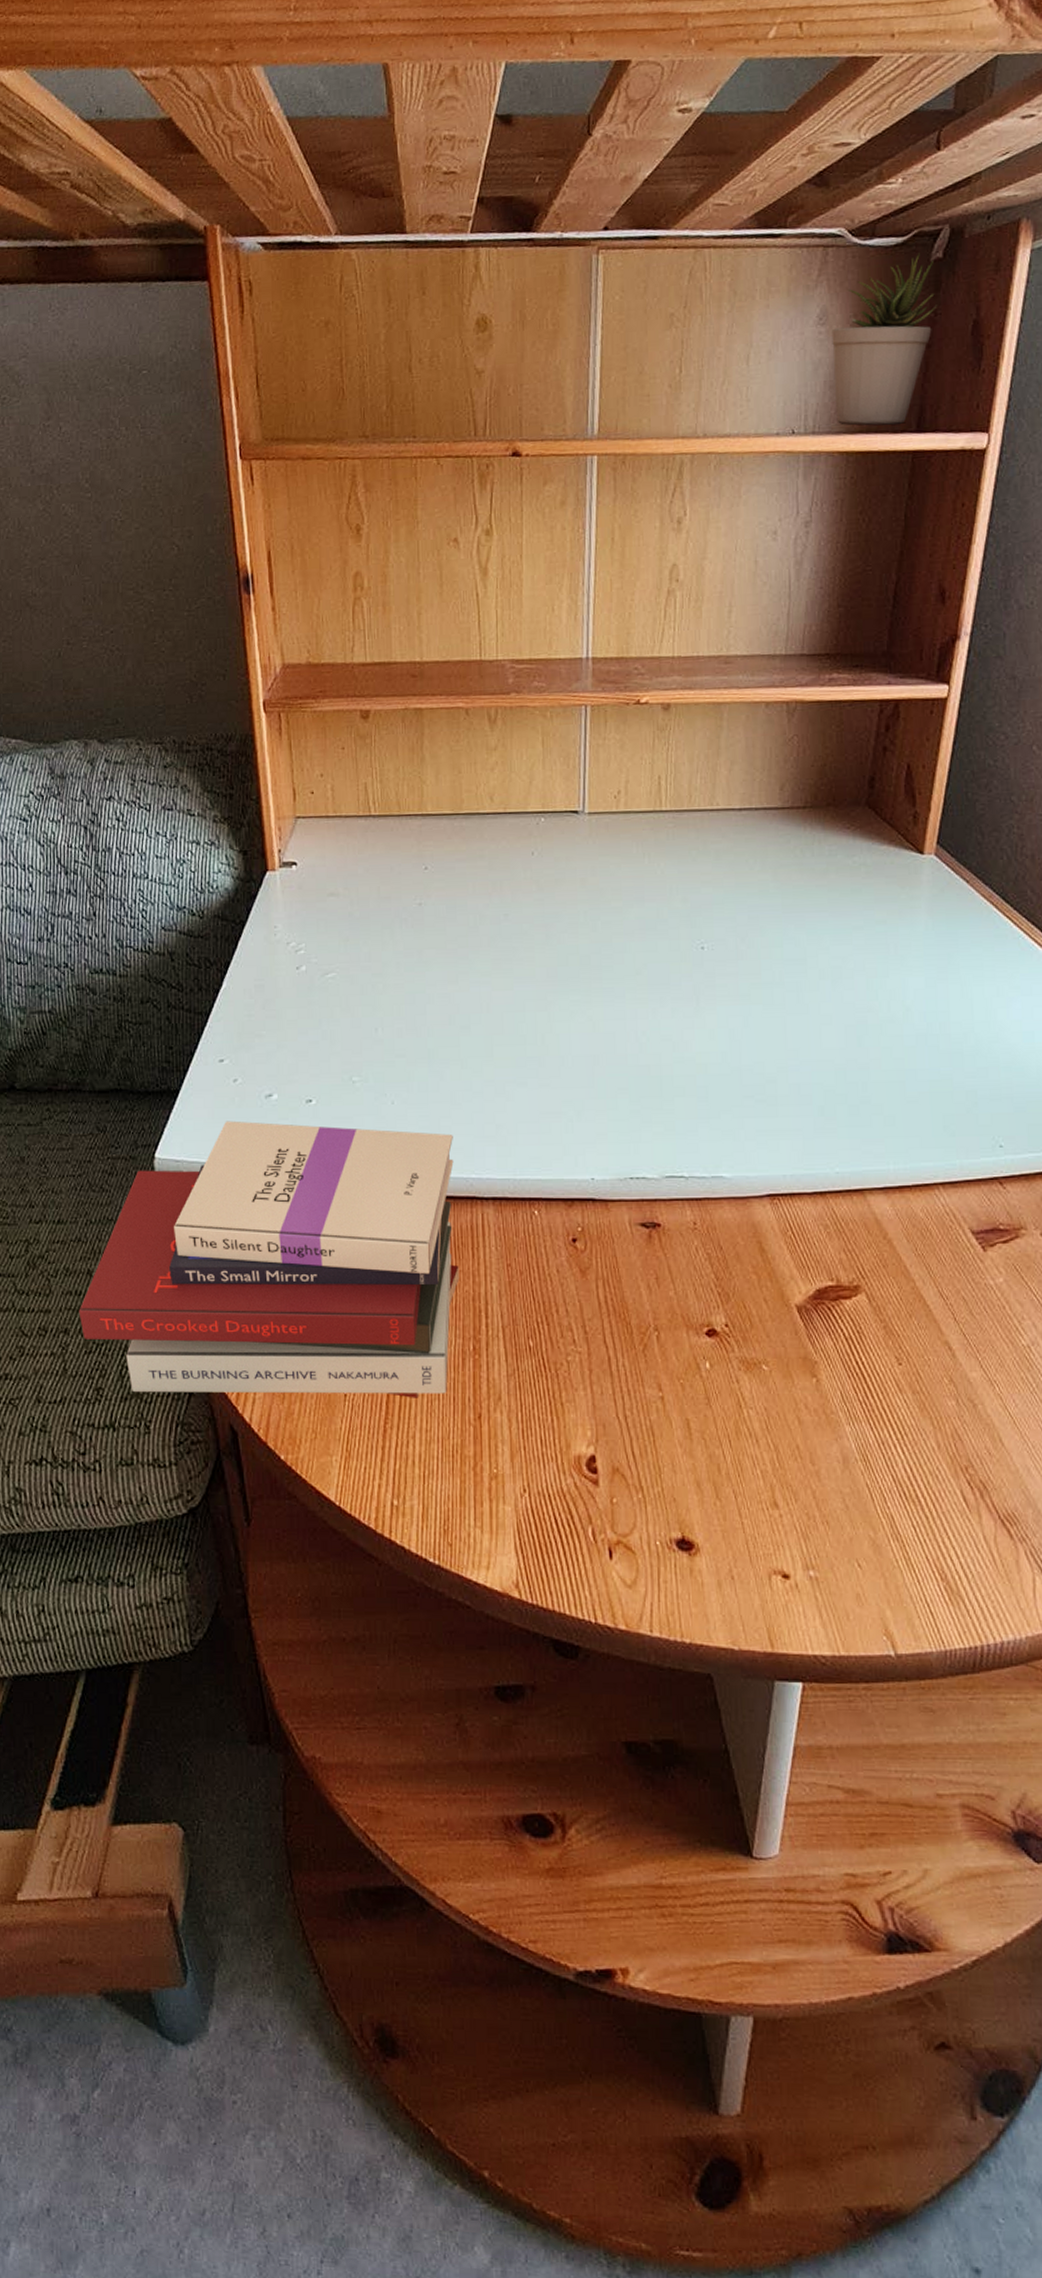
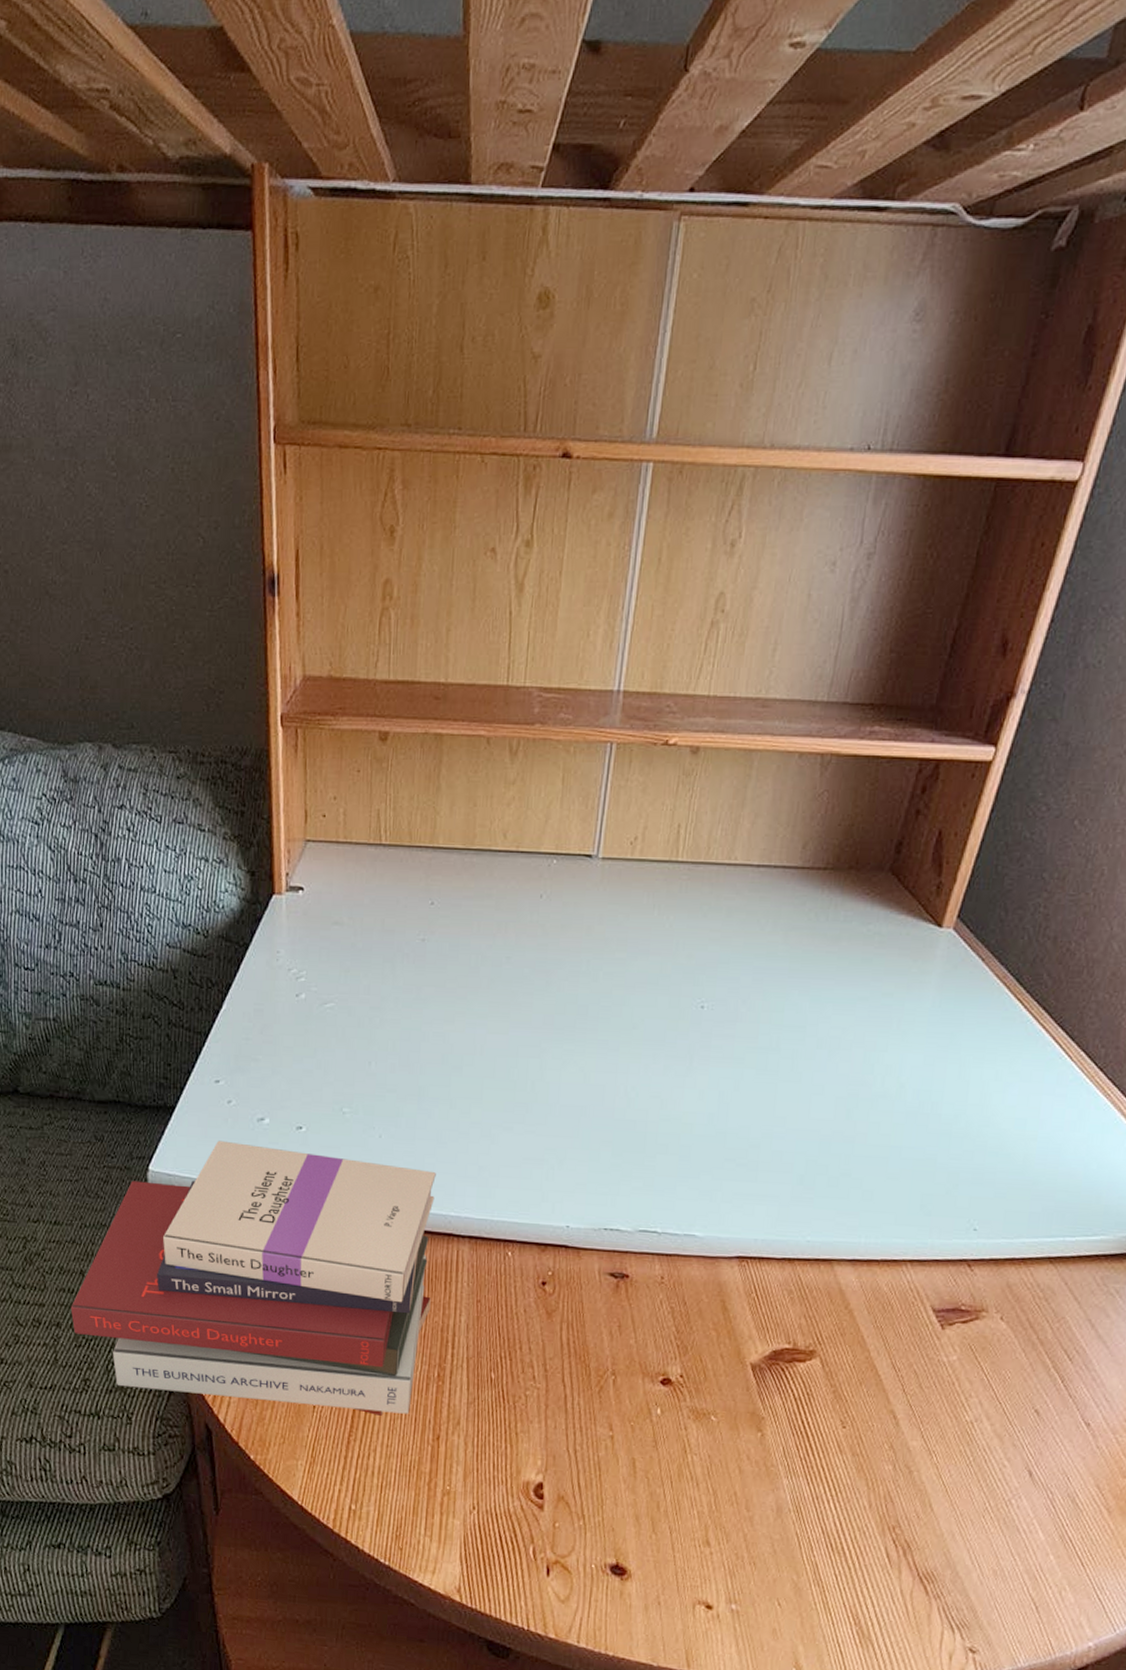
potted plant: present [831,253,938,426] -> none [918,239,1054,447]

